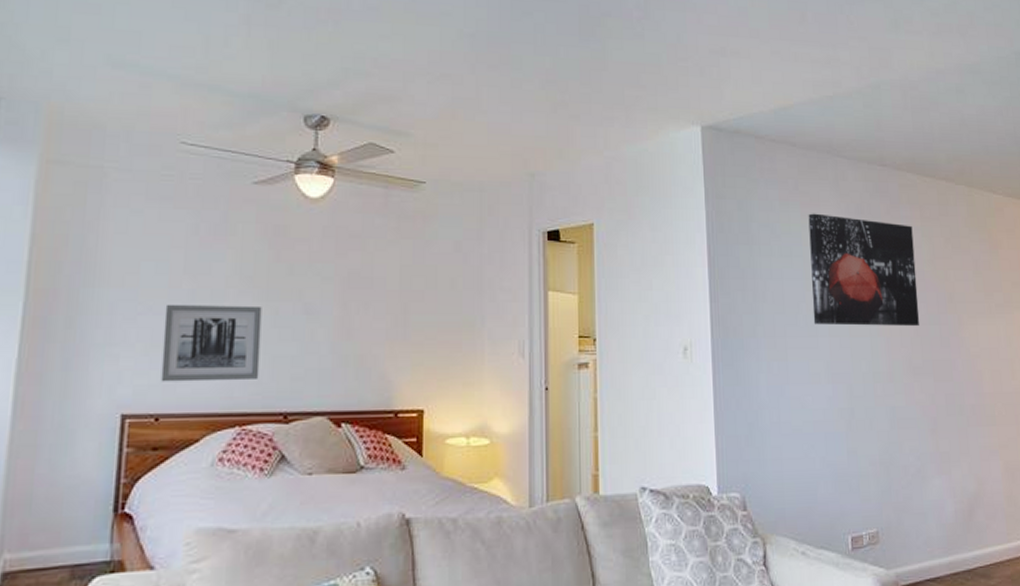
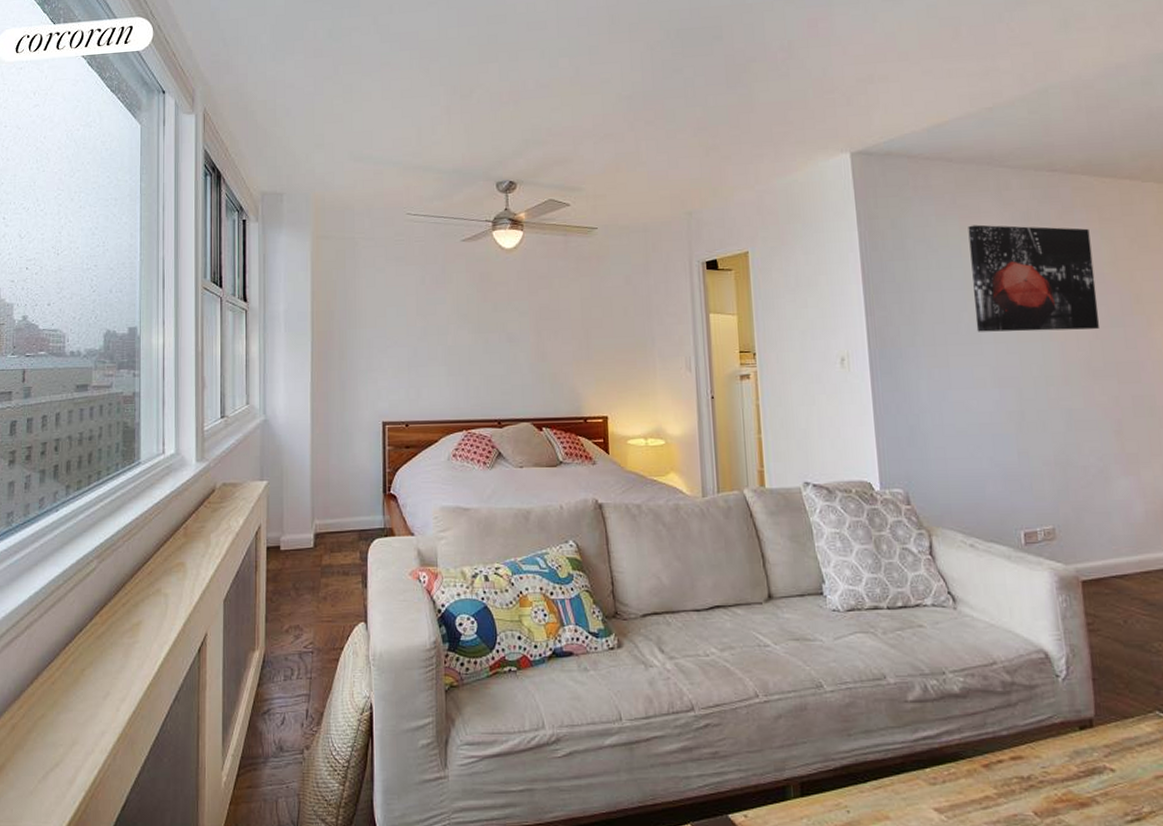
wall art: present [161,304,262,382] -> none [406,337,478,398]

